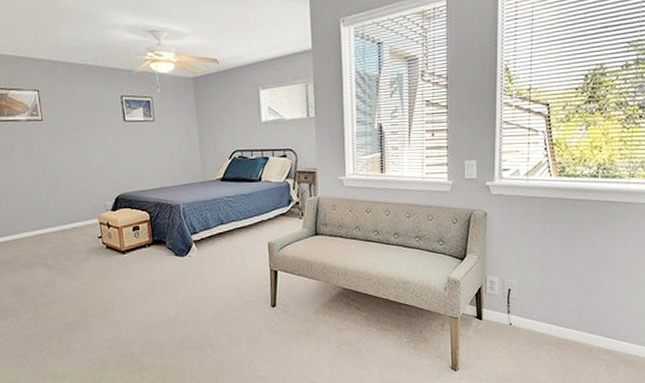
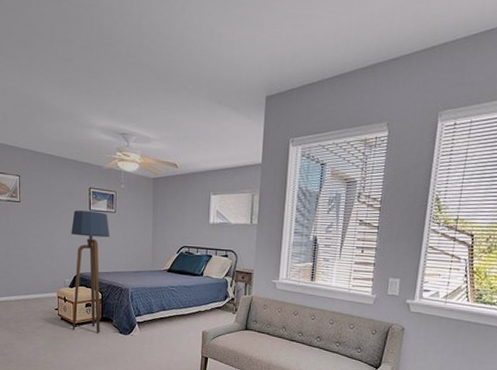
floor lamp: none [105,122,153,259] -> present [71,210,110,333]

